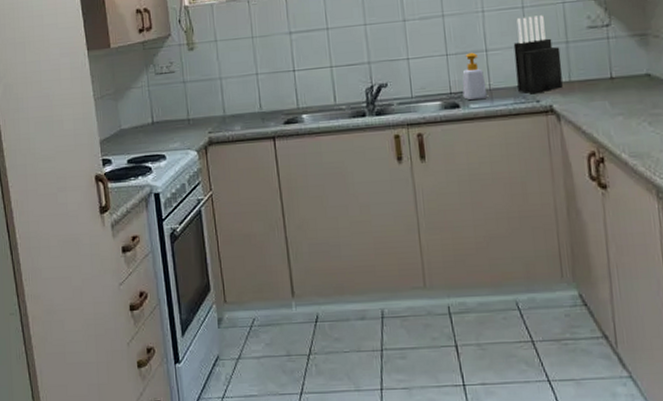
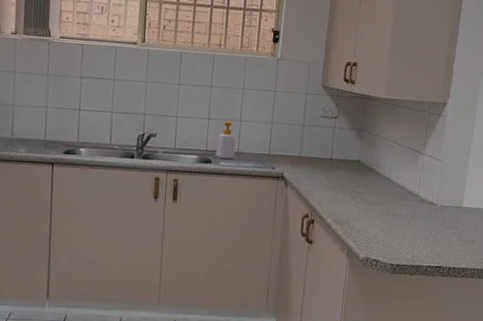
knife block: present [513,15,563,94] -> none [259,99,297,162]

